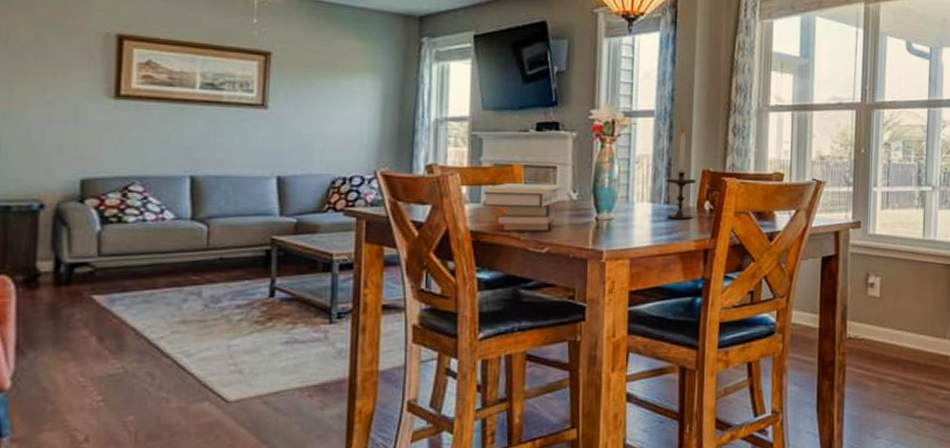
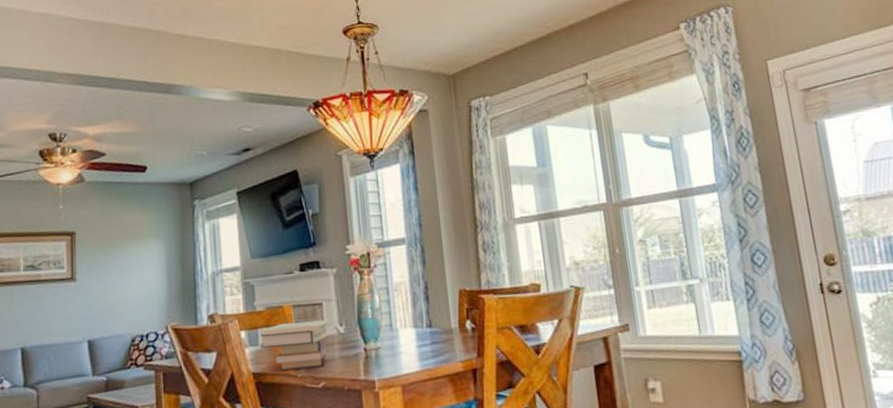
candlestick: present [666,125,696,220] -> none [425,248,456,343]

